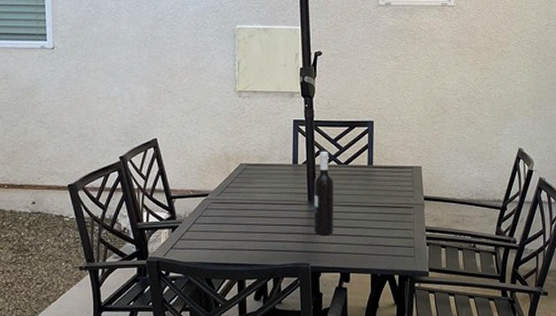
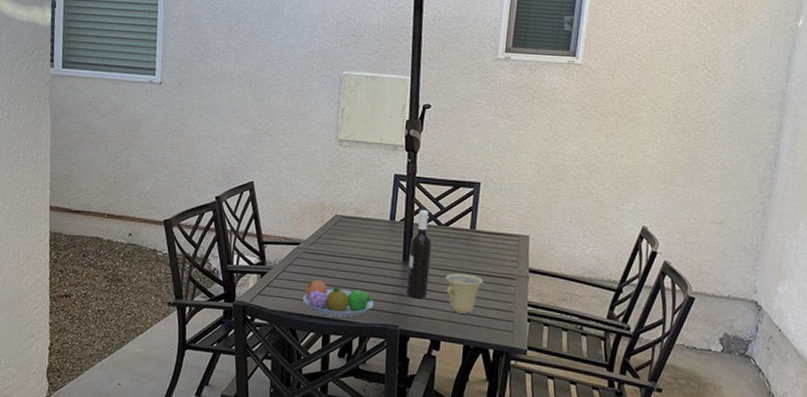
fruit bowl: none [215,228,284,262] -> present [302,279,374,318]
cup: none [350,207,384,245] -> present [446,273,484,314]

